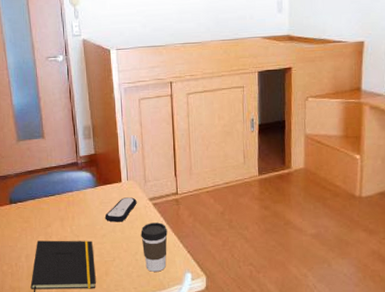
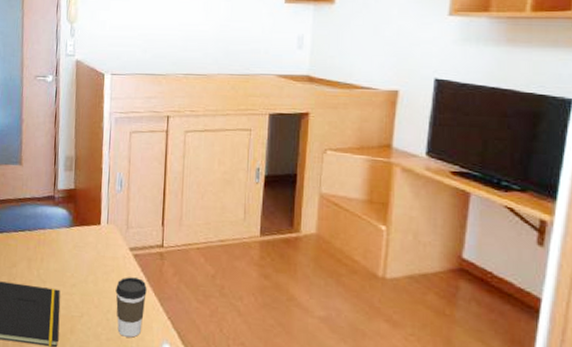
remote control: present [104,197,137,222] -> none [77,243,116,272]

